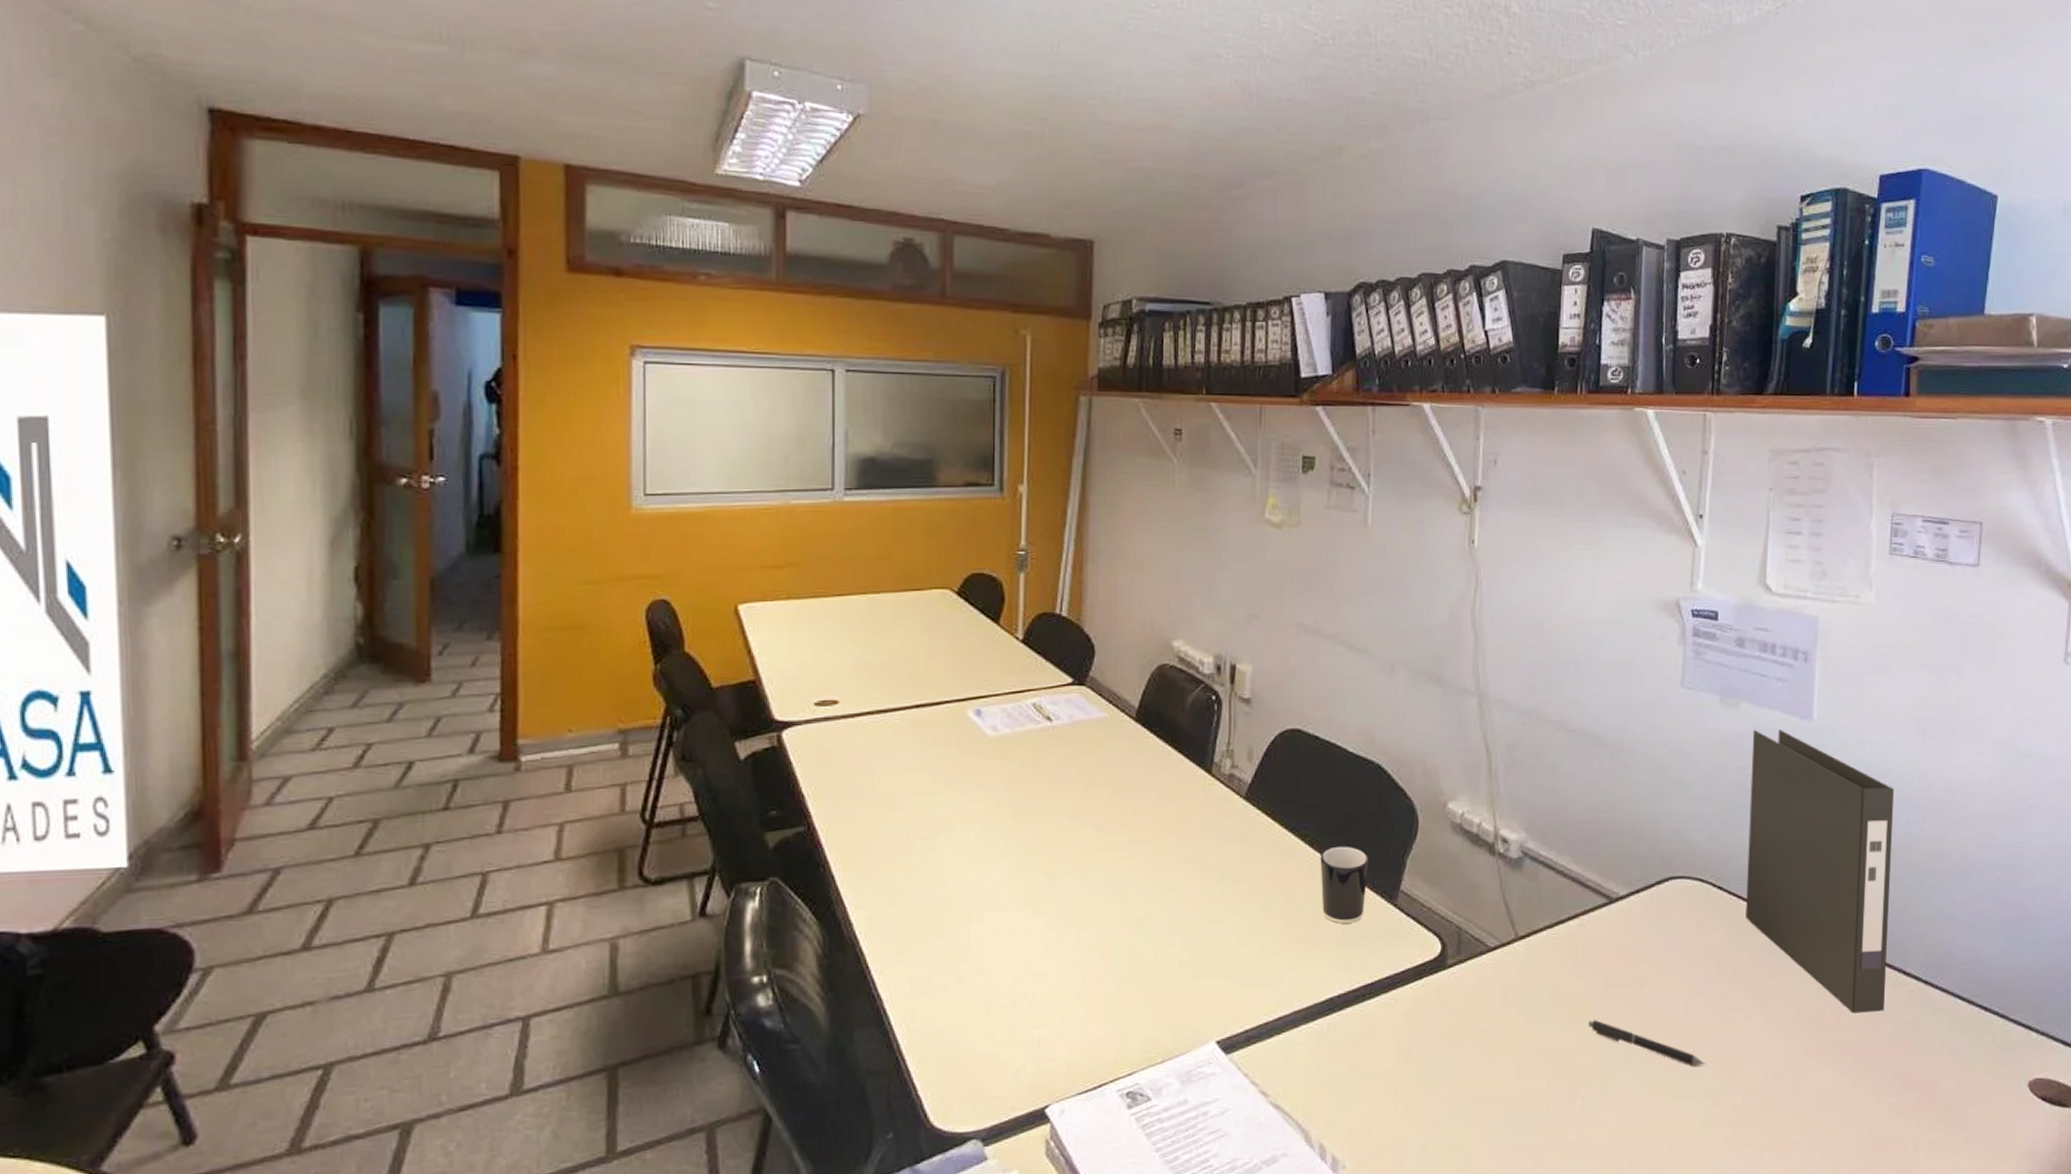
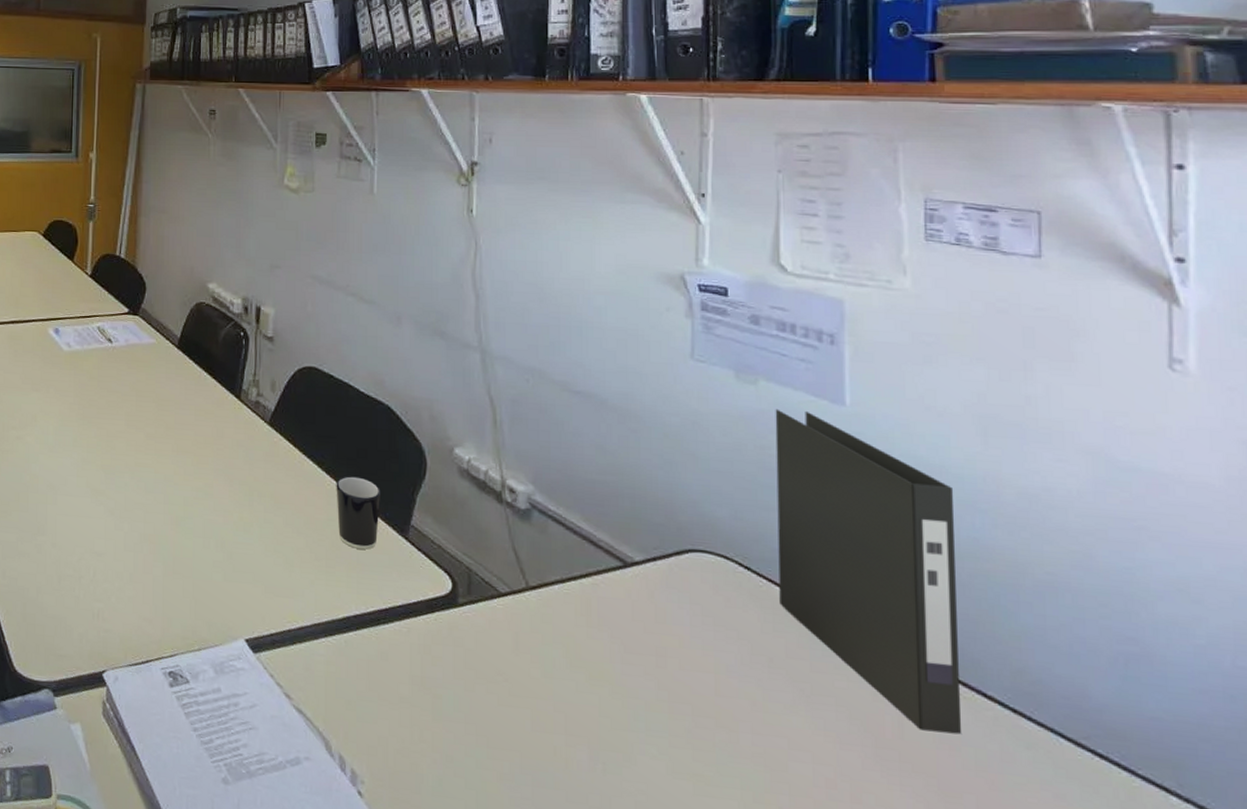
pen: present [1588,1019,1705,1066] -> none [607,683,741,755]

